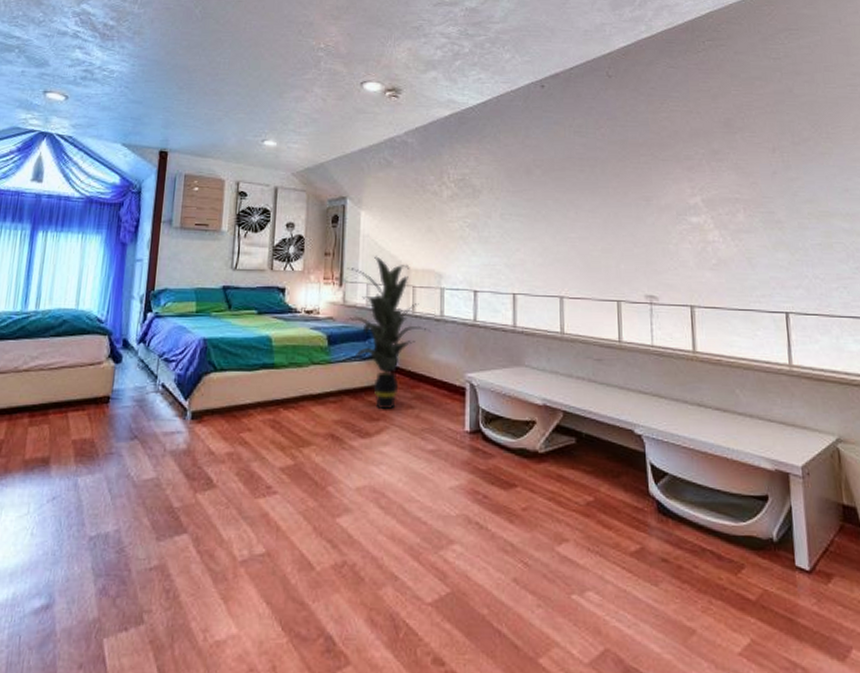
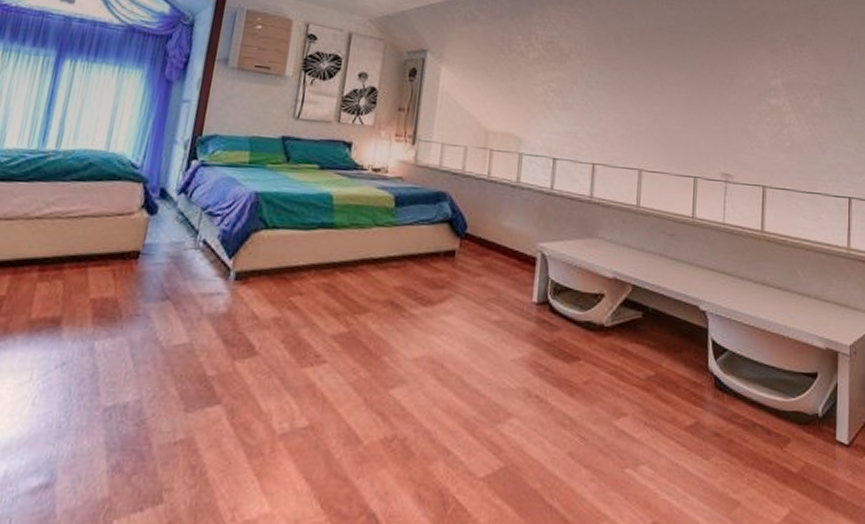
indoor plant: present [343,256,431,410] -> none [412,115,506,278]

